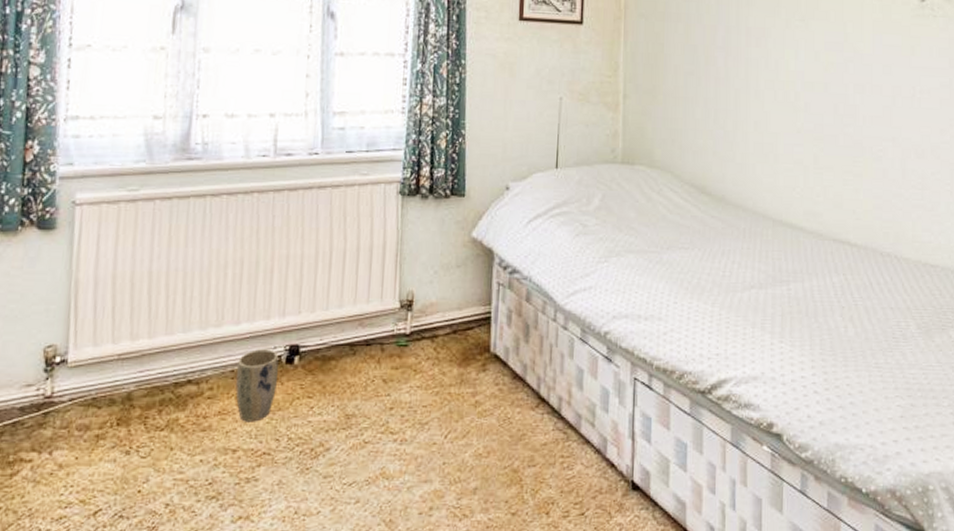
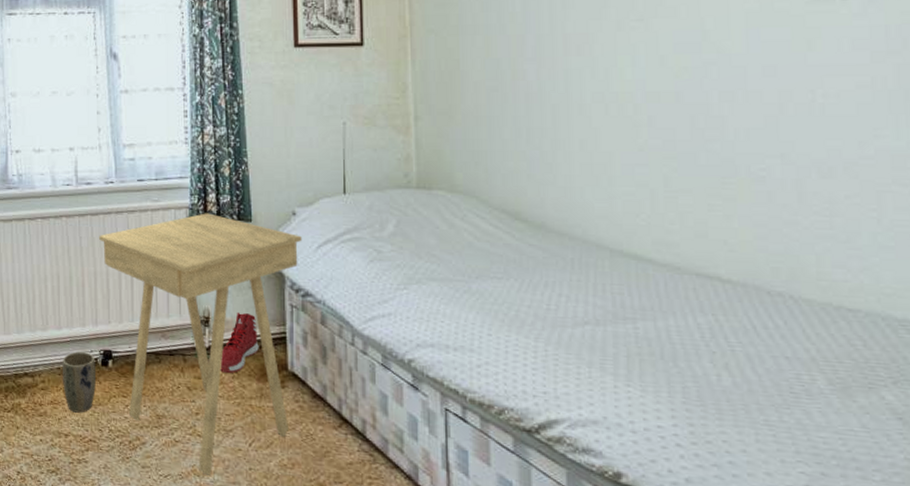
side table: none [296,187,513,477] -> present [99,213,302,476]
sneaker: none [420,293,463,360] -> present [220,312,259,373]

